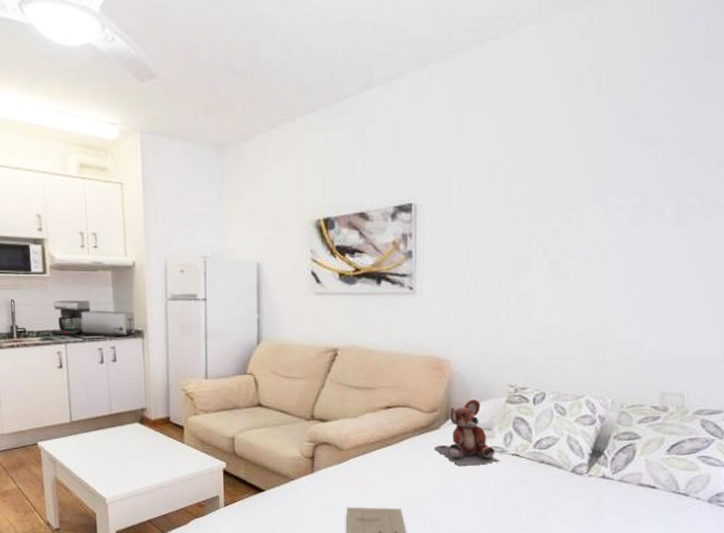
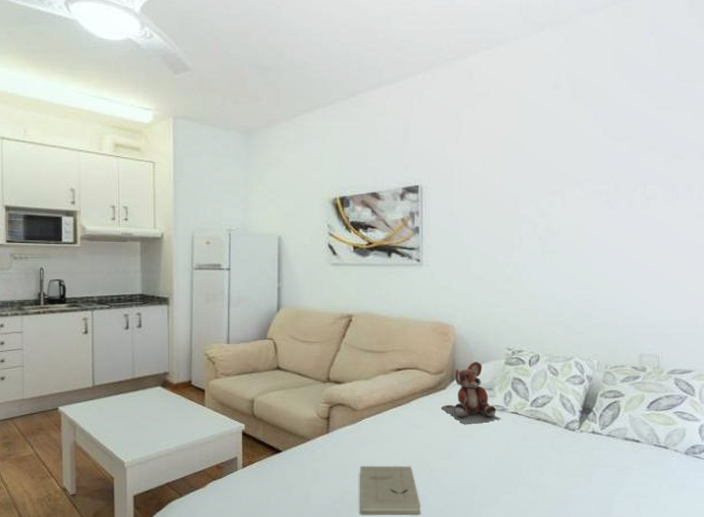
kettle: none [18,310,40,338] -> present [46,278,67,304]
coffee maker: present [51,299,90,335] -> none [78,268,118,302]
toaster: present [81,310,135,336] -> none [108,278,162,303]

